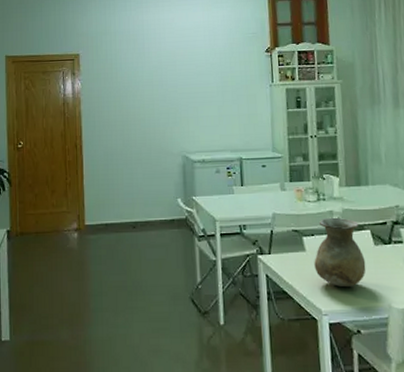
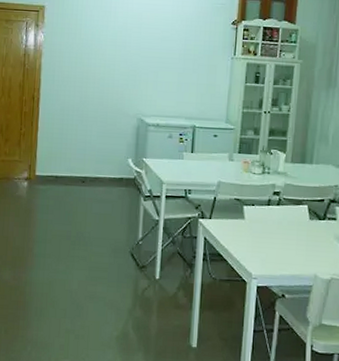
vase: present [314,217,366,288] -> none [251,190,299,256]

